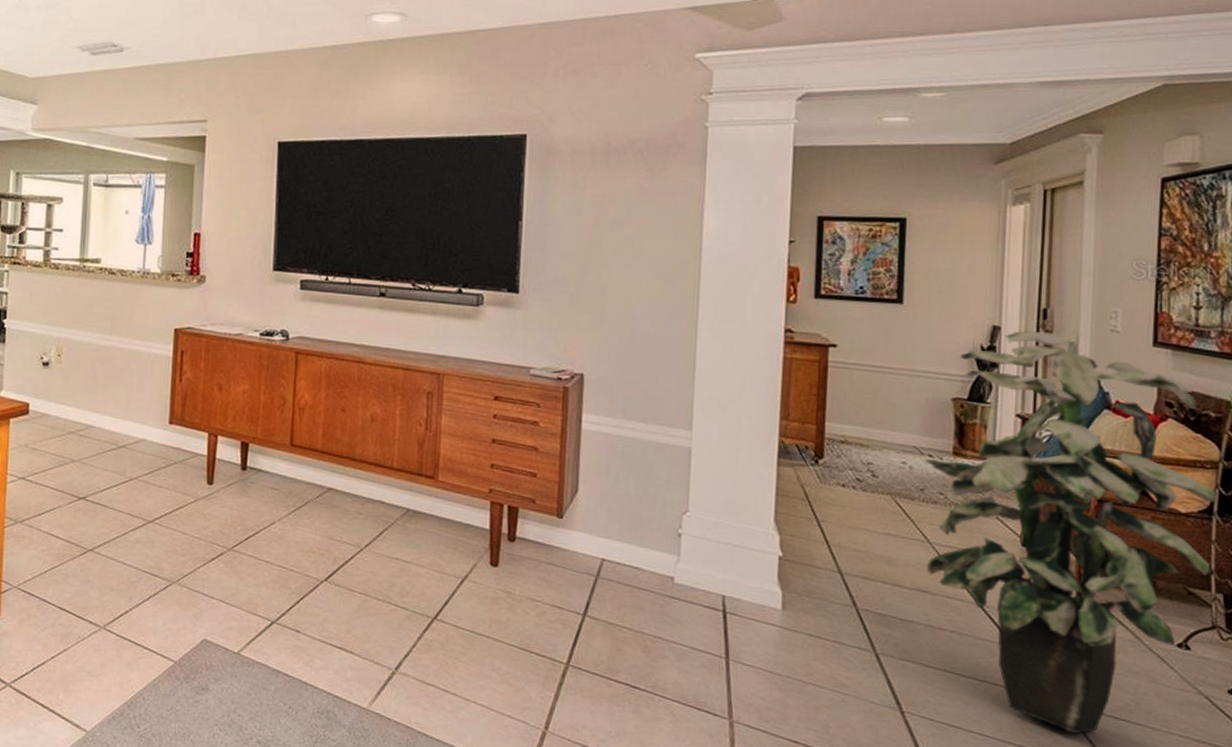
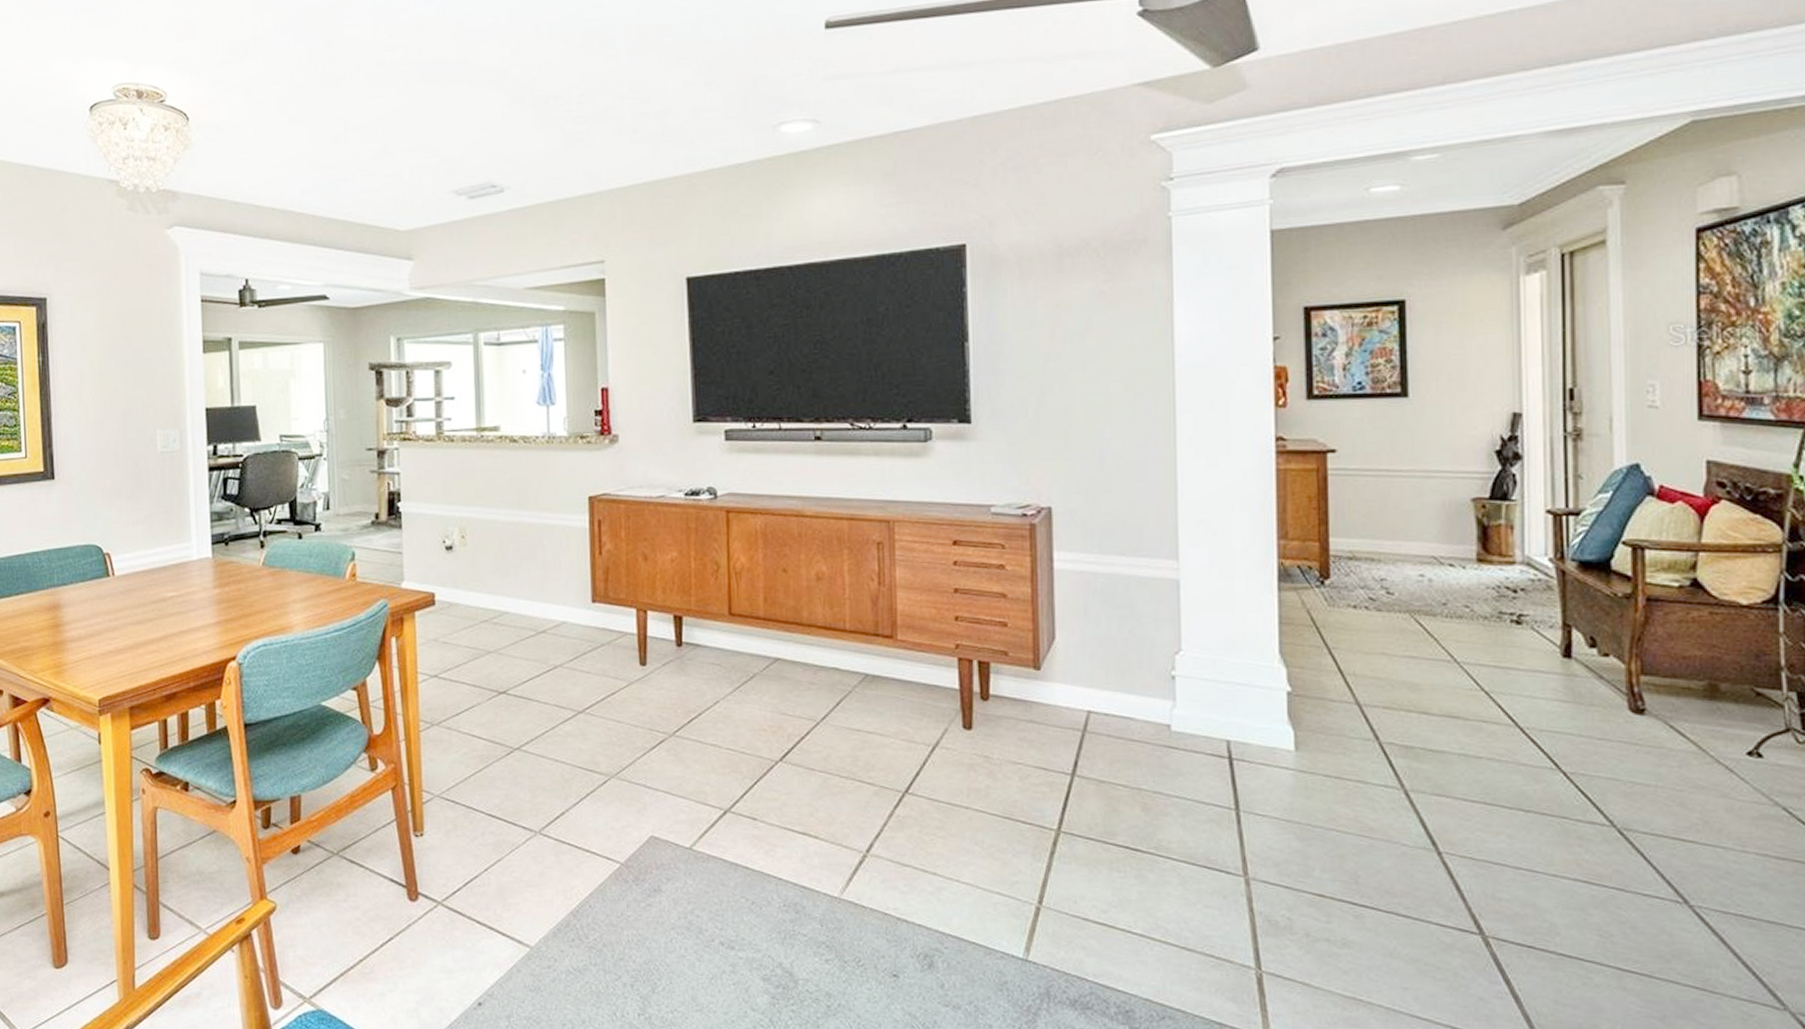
indoor plant: present [923,330,1217,734] -> none [1443,414,1783,860]

